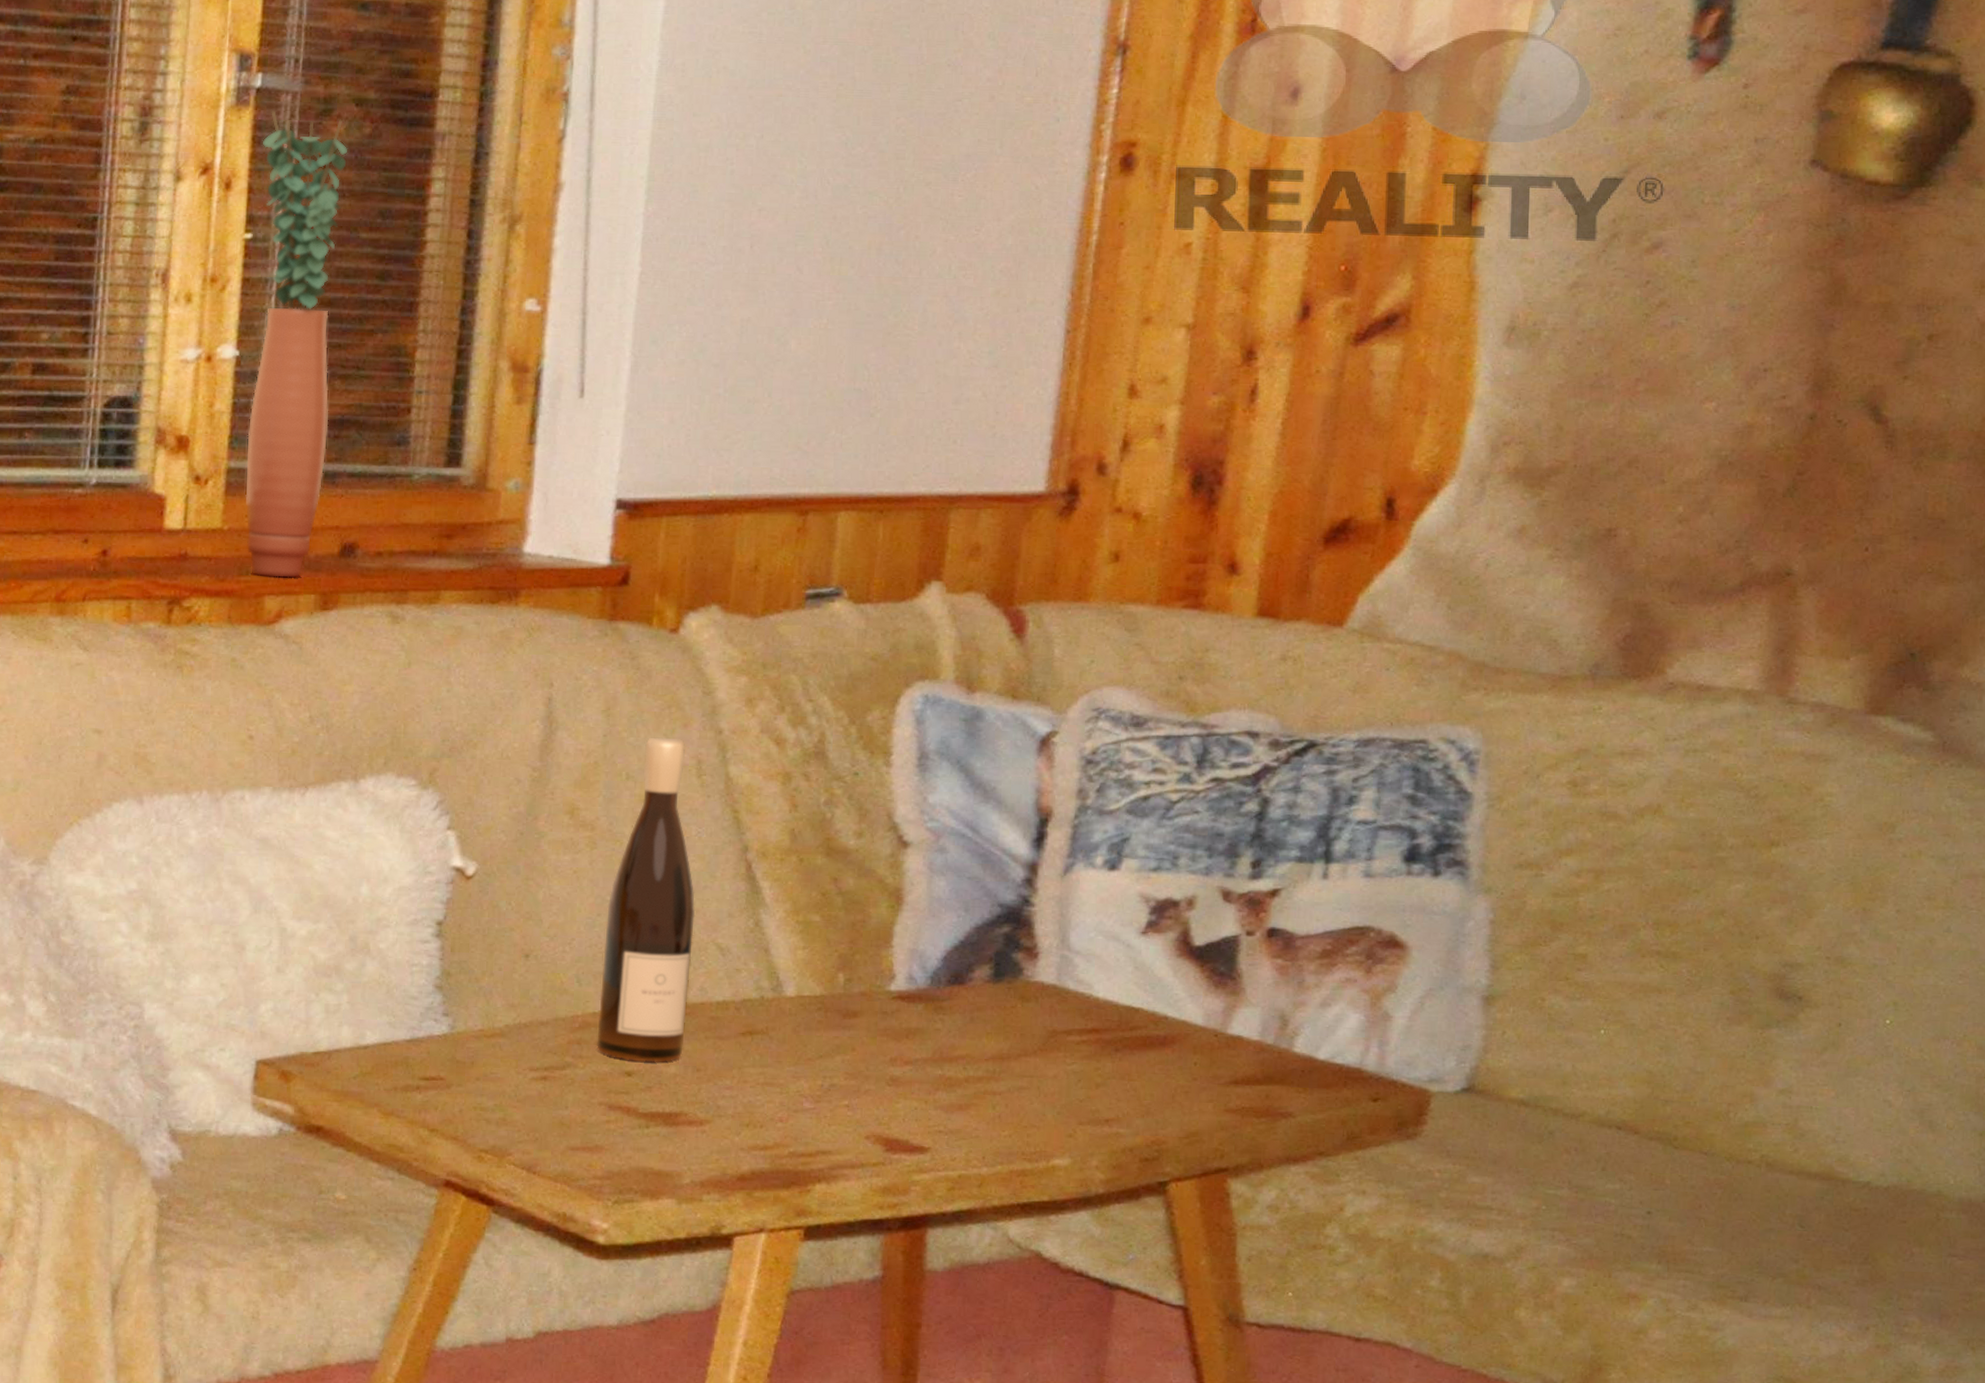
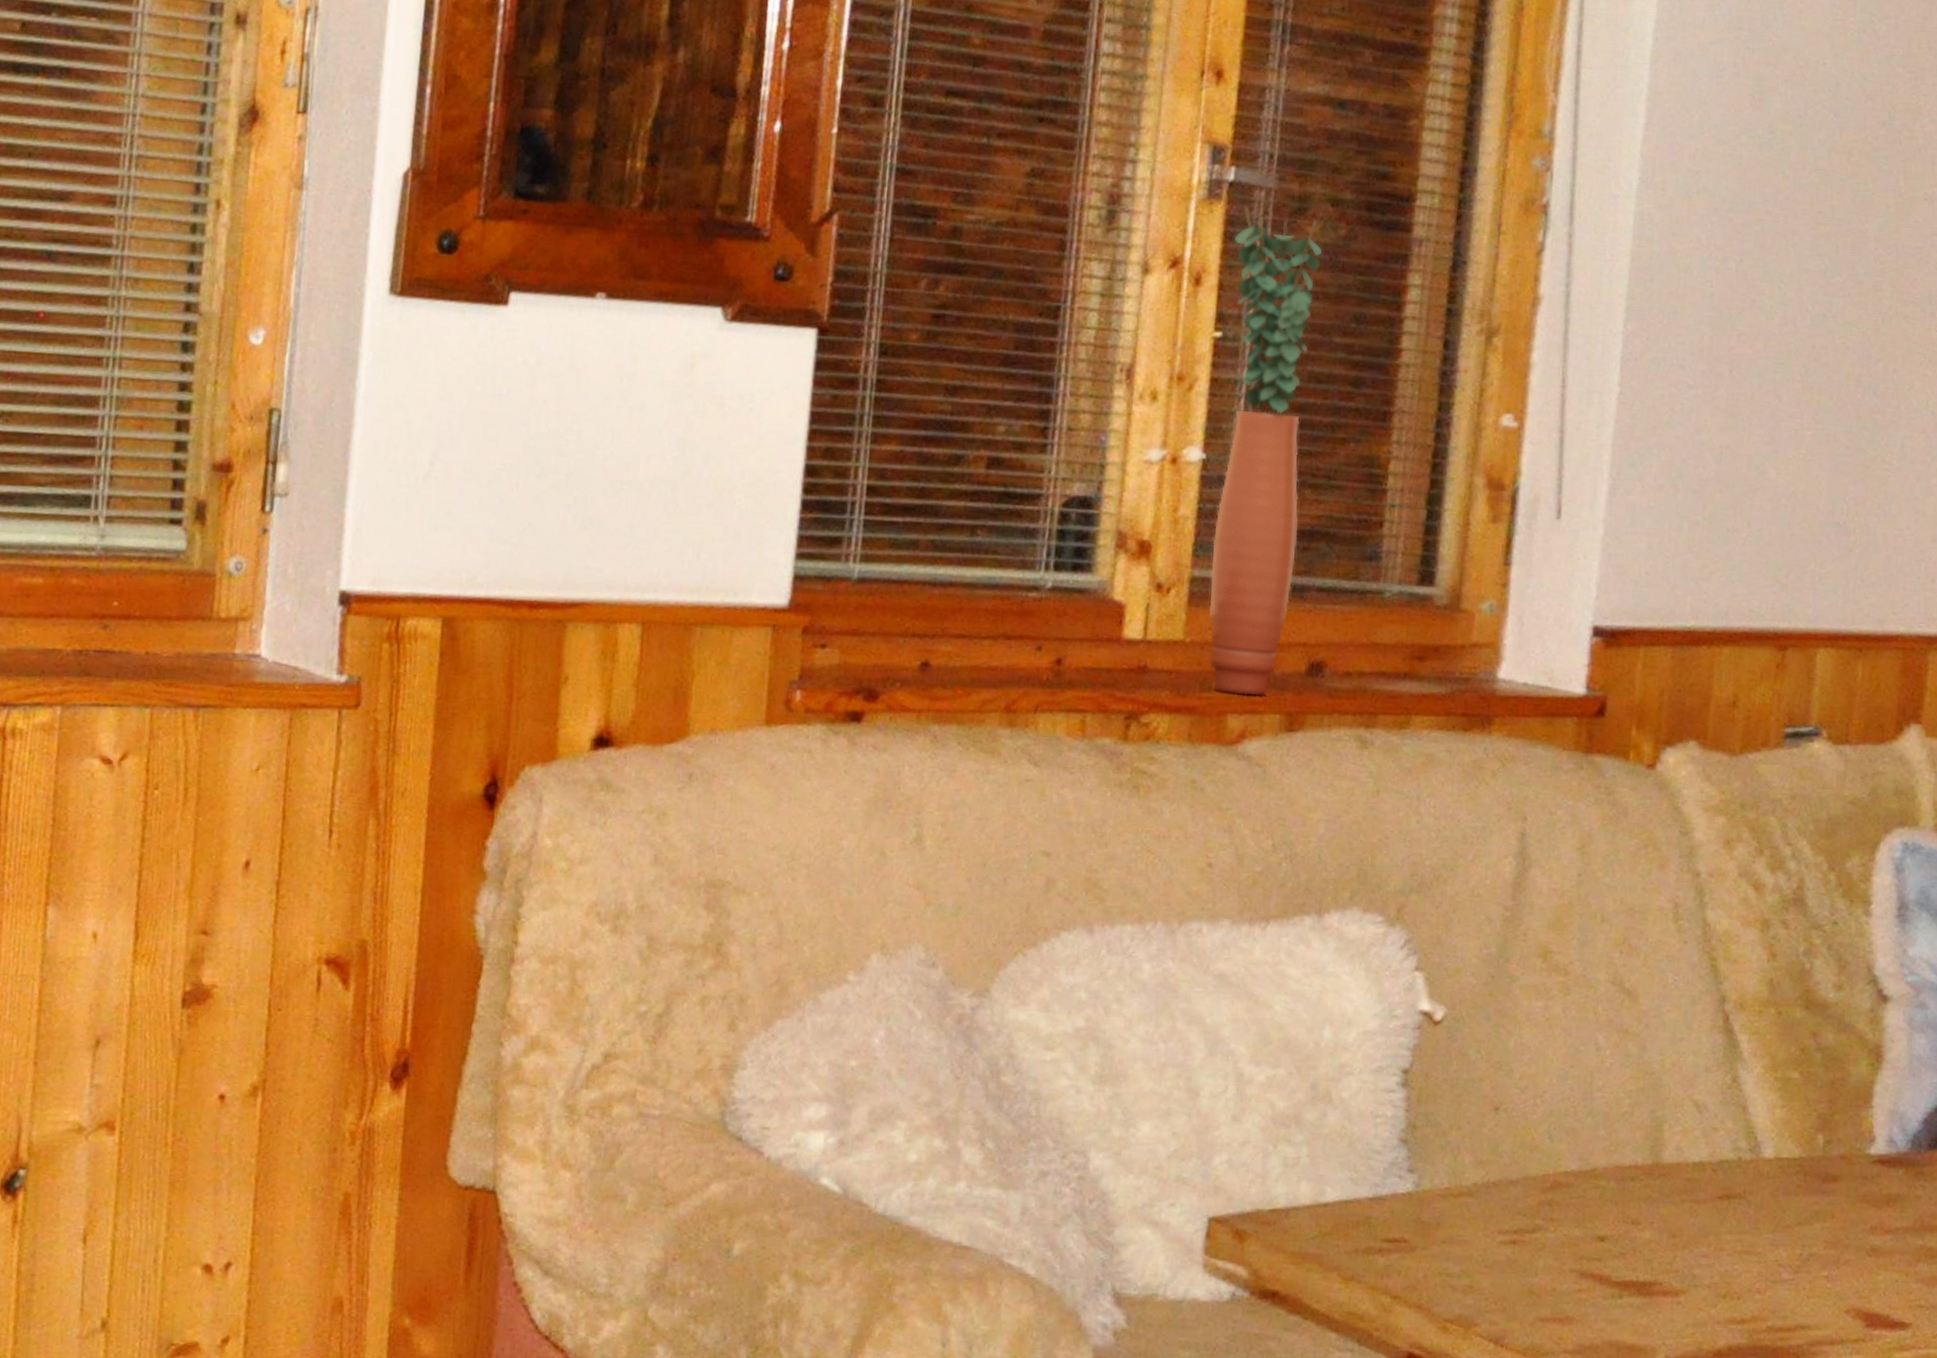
bottle: present [596,737,696,1062] -> none [1567,878,1672,1226]

